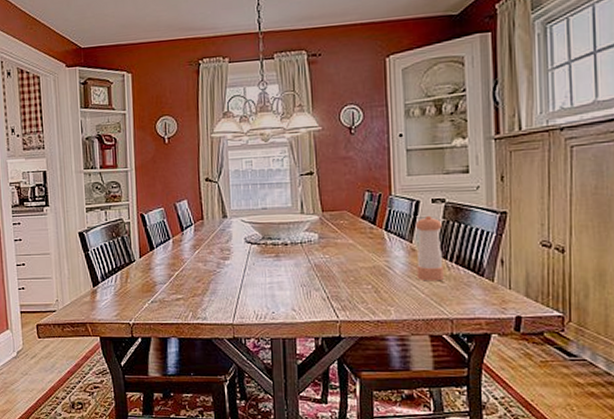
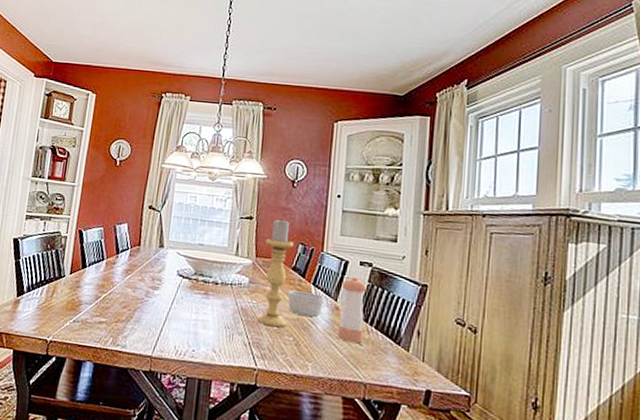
candle holder: none [330,169,363,278] -> present [257,219,294,328]
ramekin: none [360,238,399,262] -> present [288,290,324,317]

